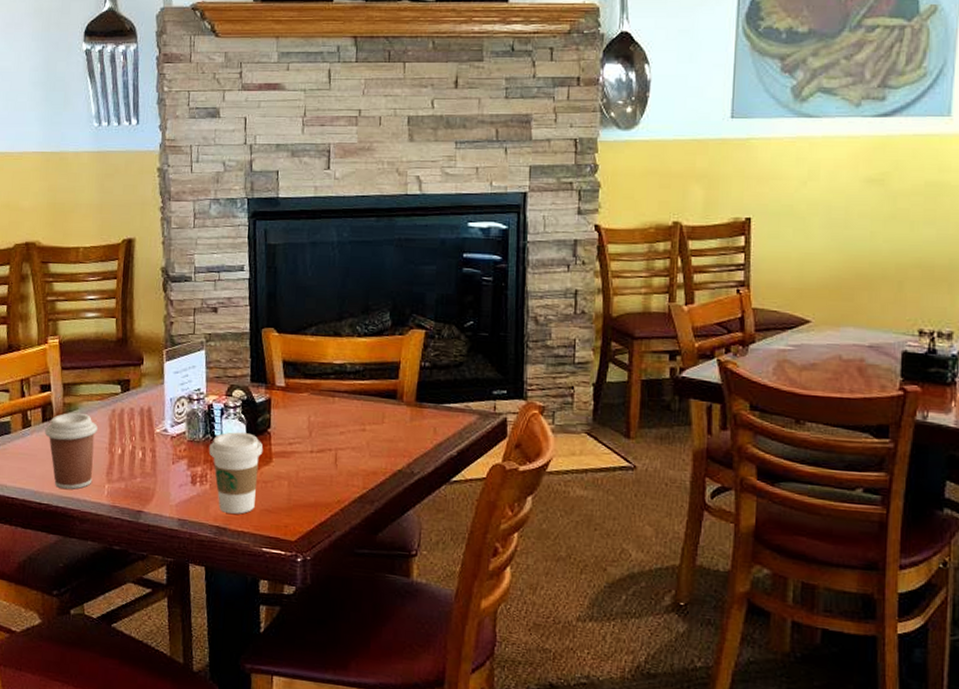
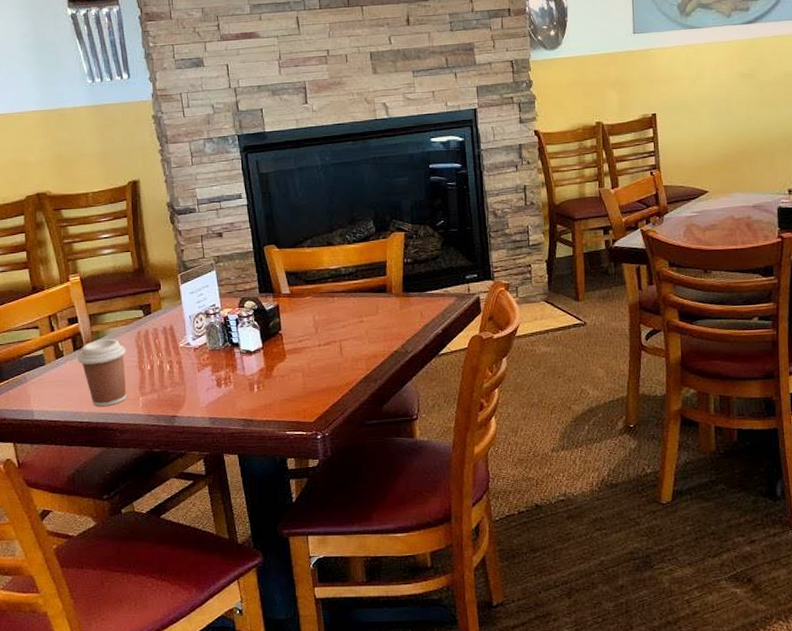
coffee cup: present [208,432,264,514] -> none [229,337,277,407]

